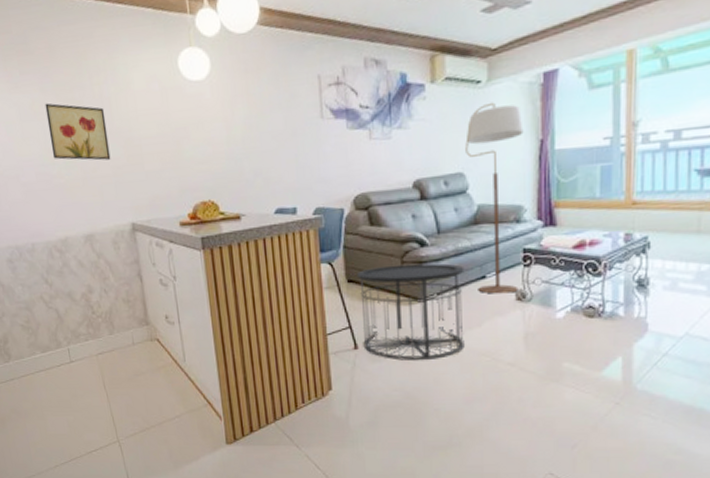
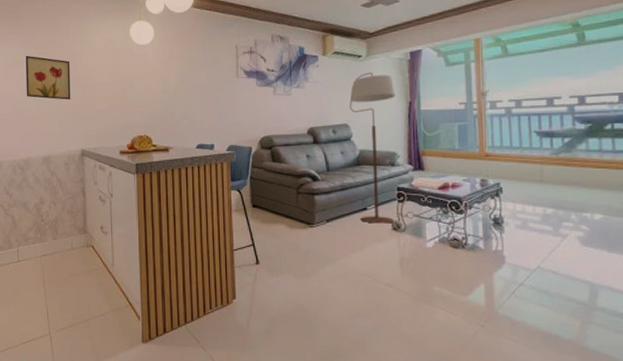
side table: present [356,263,465,361] -> none [260,195,349,278]

